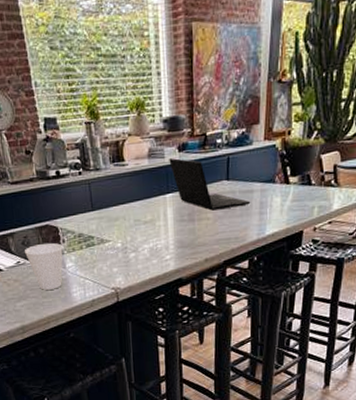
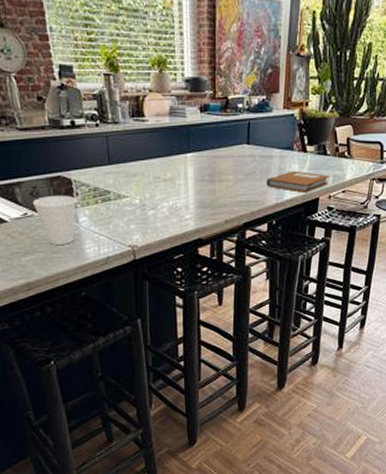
laptop: present [169,157,251,211] -> none [190,117,270,173]
notebook: none [246,204,314,227] -> present [265,170,329,193]

